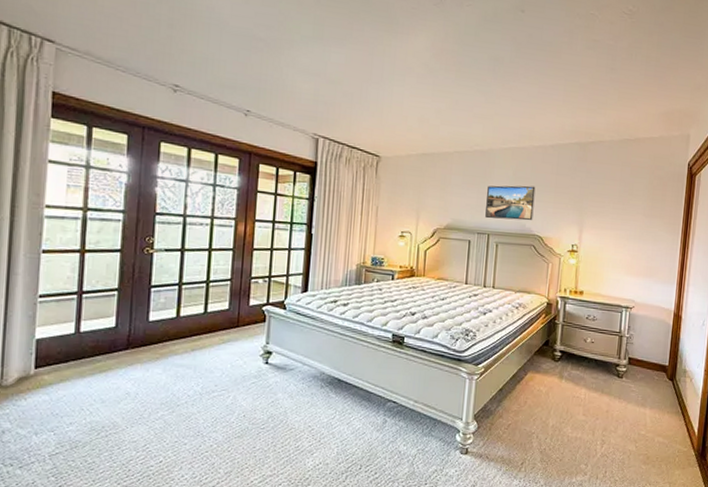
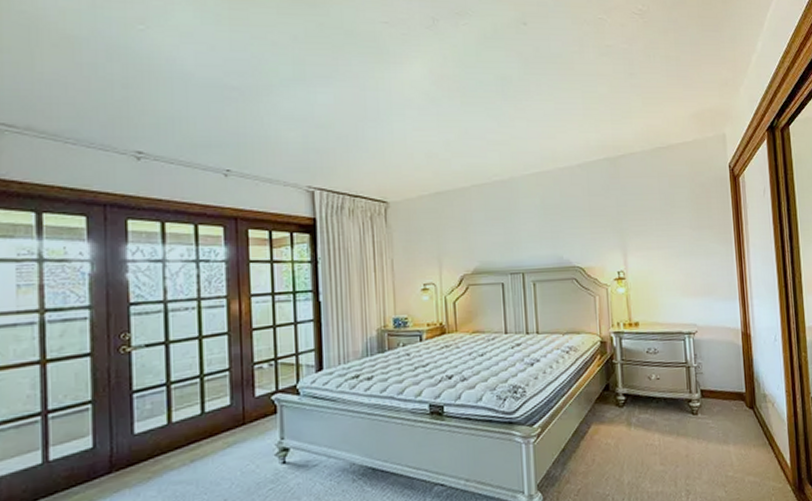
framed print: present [485,185,536,221] -> none [515,212,570,256]

